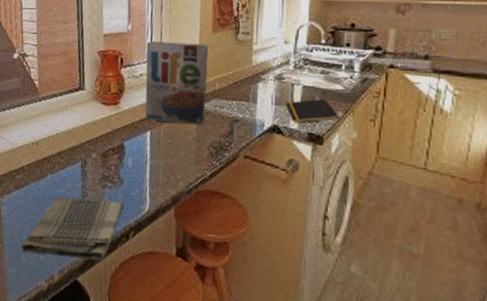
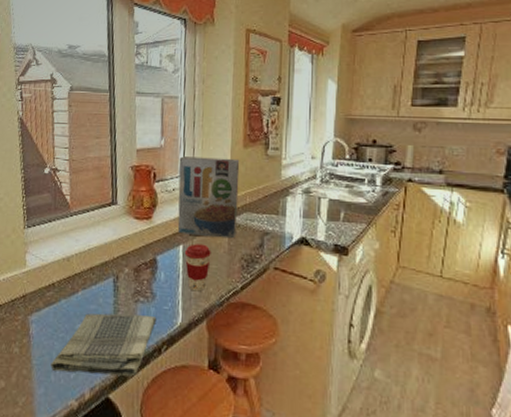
coffee cup: none [151,130,179,179] -> present [184,243,211,292]
notepad: present [286,99,339,123] -> none [313,211,362,235]

